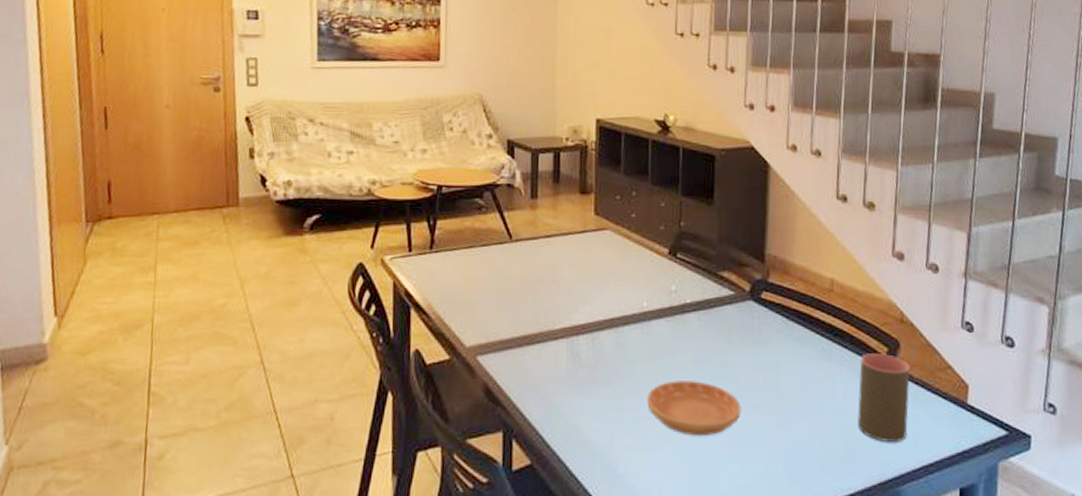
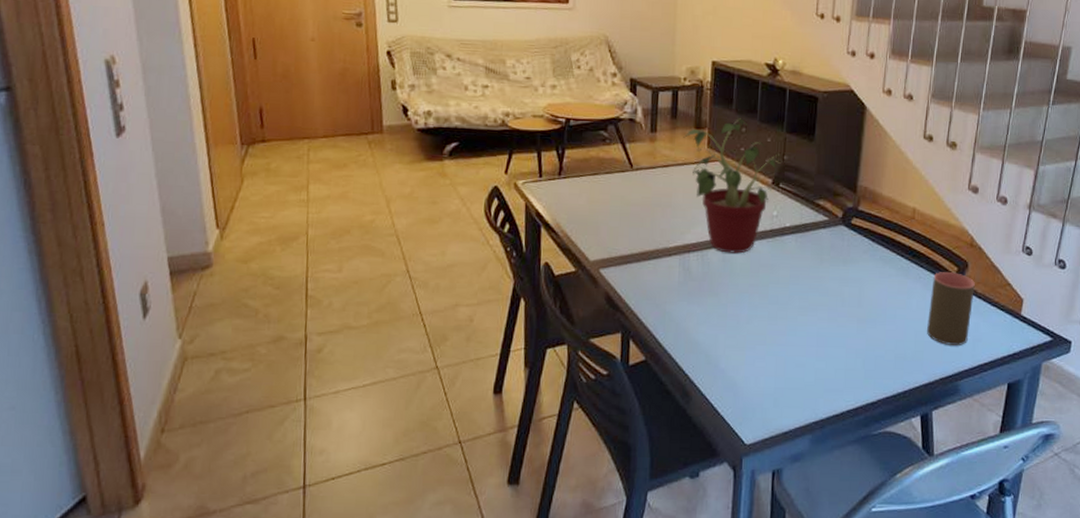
potted plant: none [567,181,677,336] -> present [683,118,780,254]
saucer: present [647,380,742,437] -> none [748,292,829,339]

